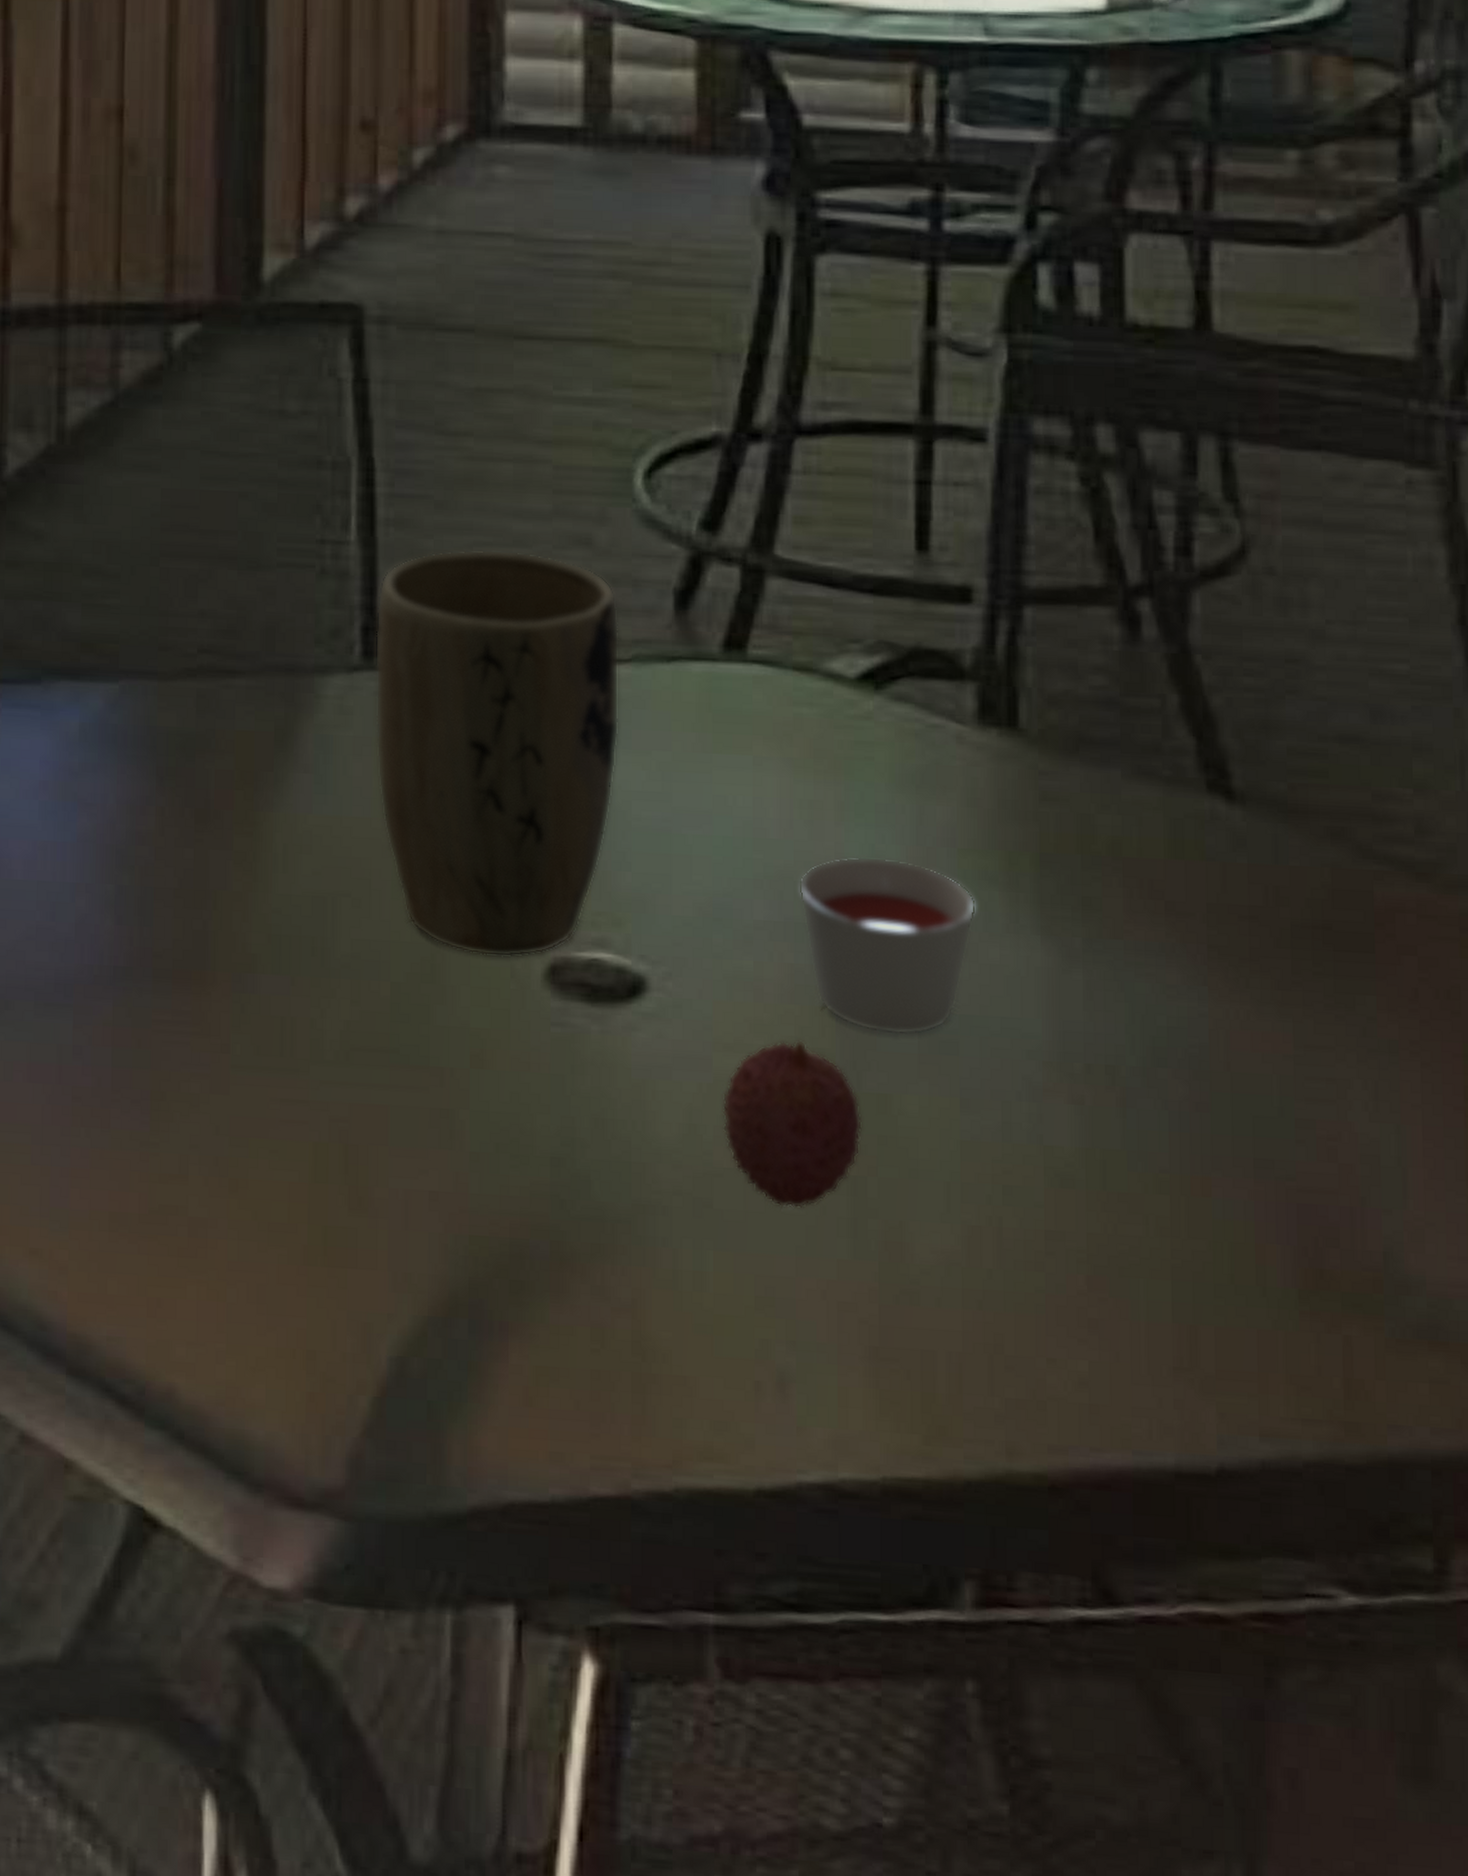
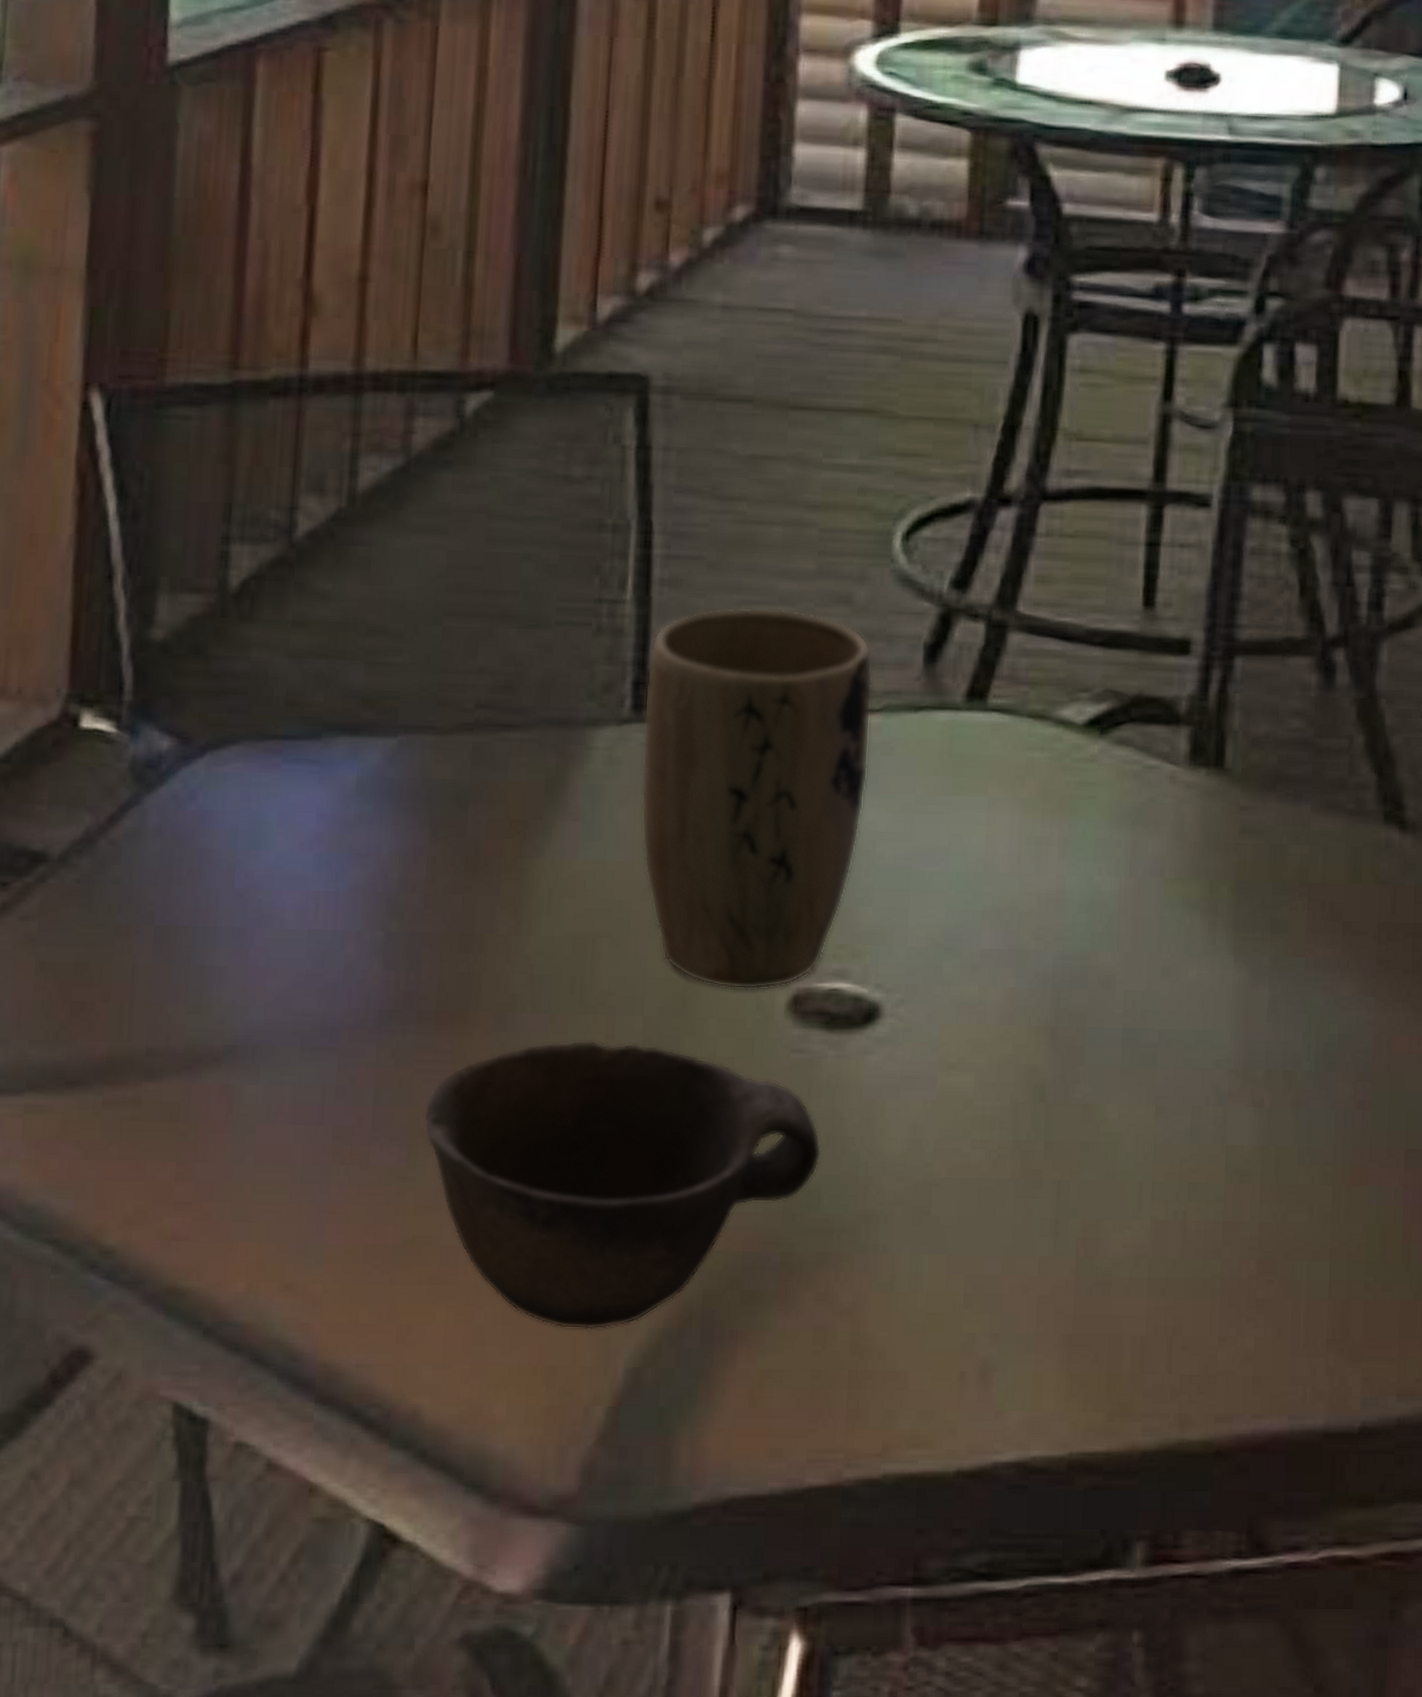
bowl: none [164,1004,589,1314] -> present [423,1040,822,1330]
fruit: present [722,1040,863,1209] -> none [943,1058,1069,1212]
candle: present [799,856,976,1036] -> none [1023,887,1179,1051]

